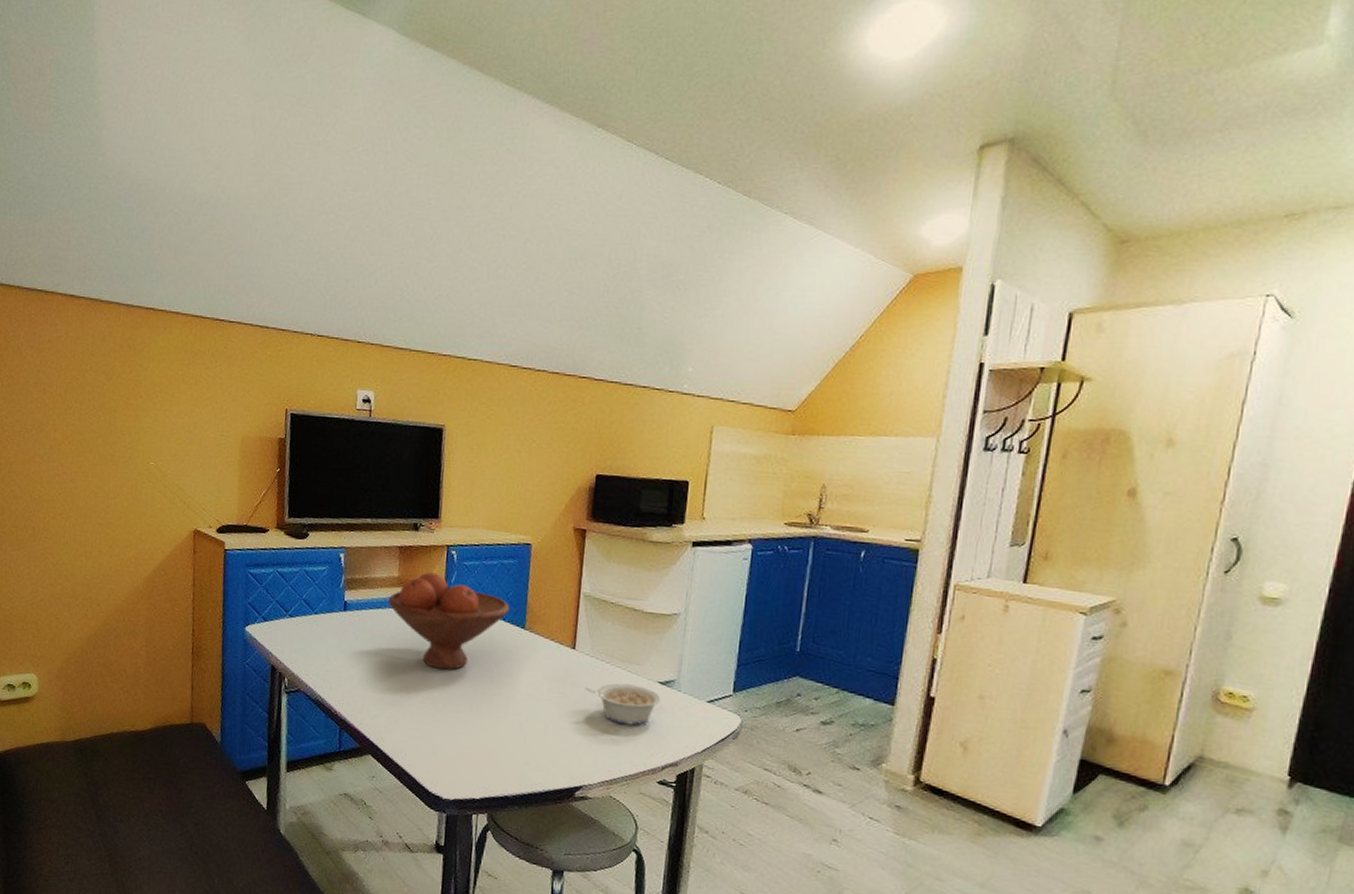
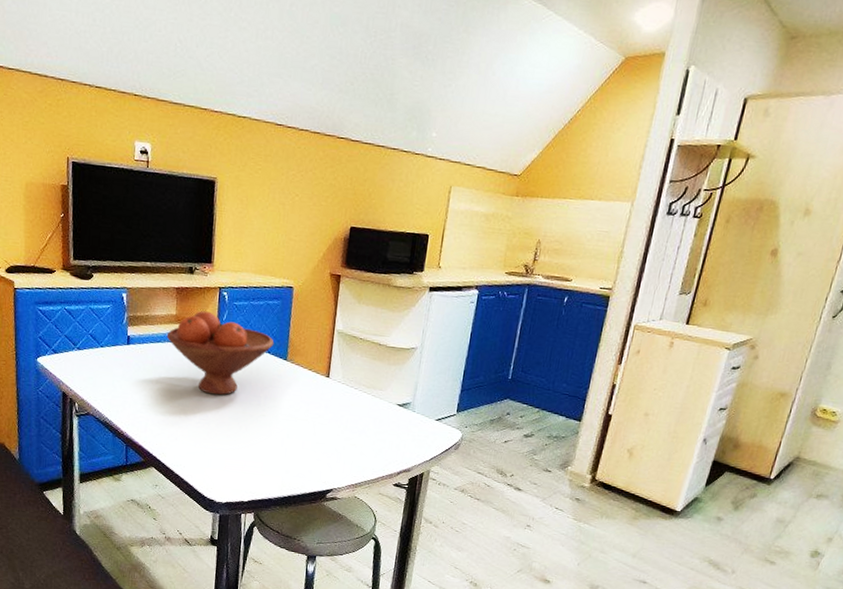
legume: present [585,683,662,726] -> none [337,405,399,440]

